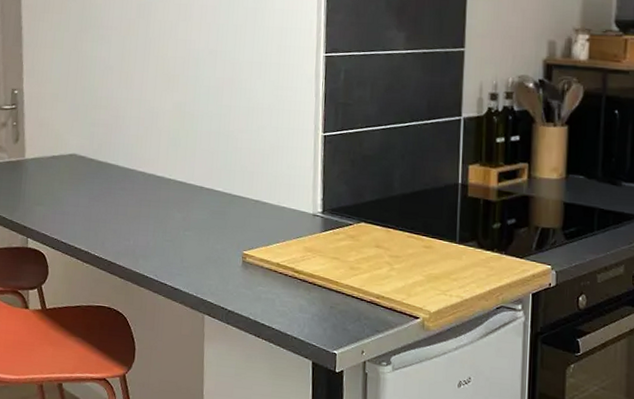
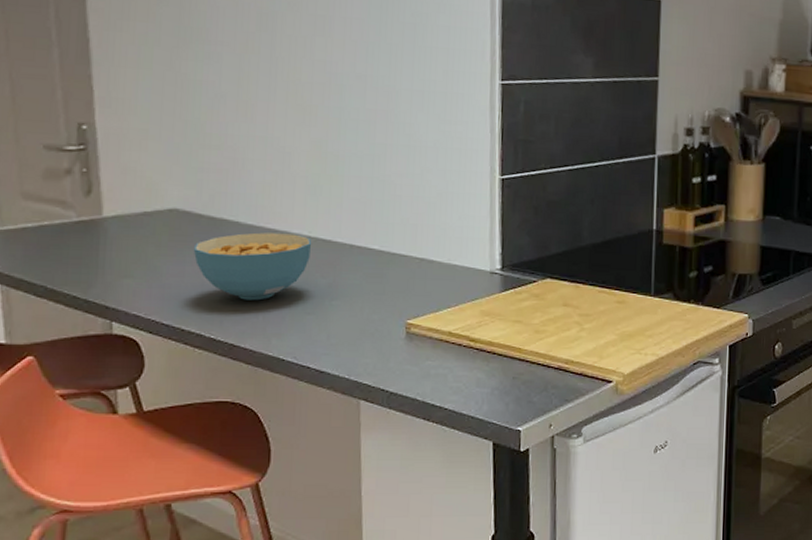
cereal bowl: none [85,174,171,228] -> present [193,232,311,301]

